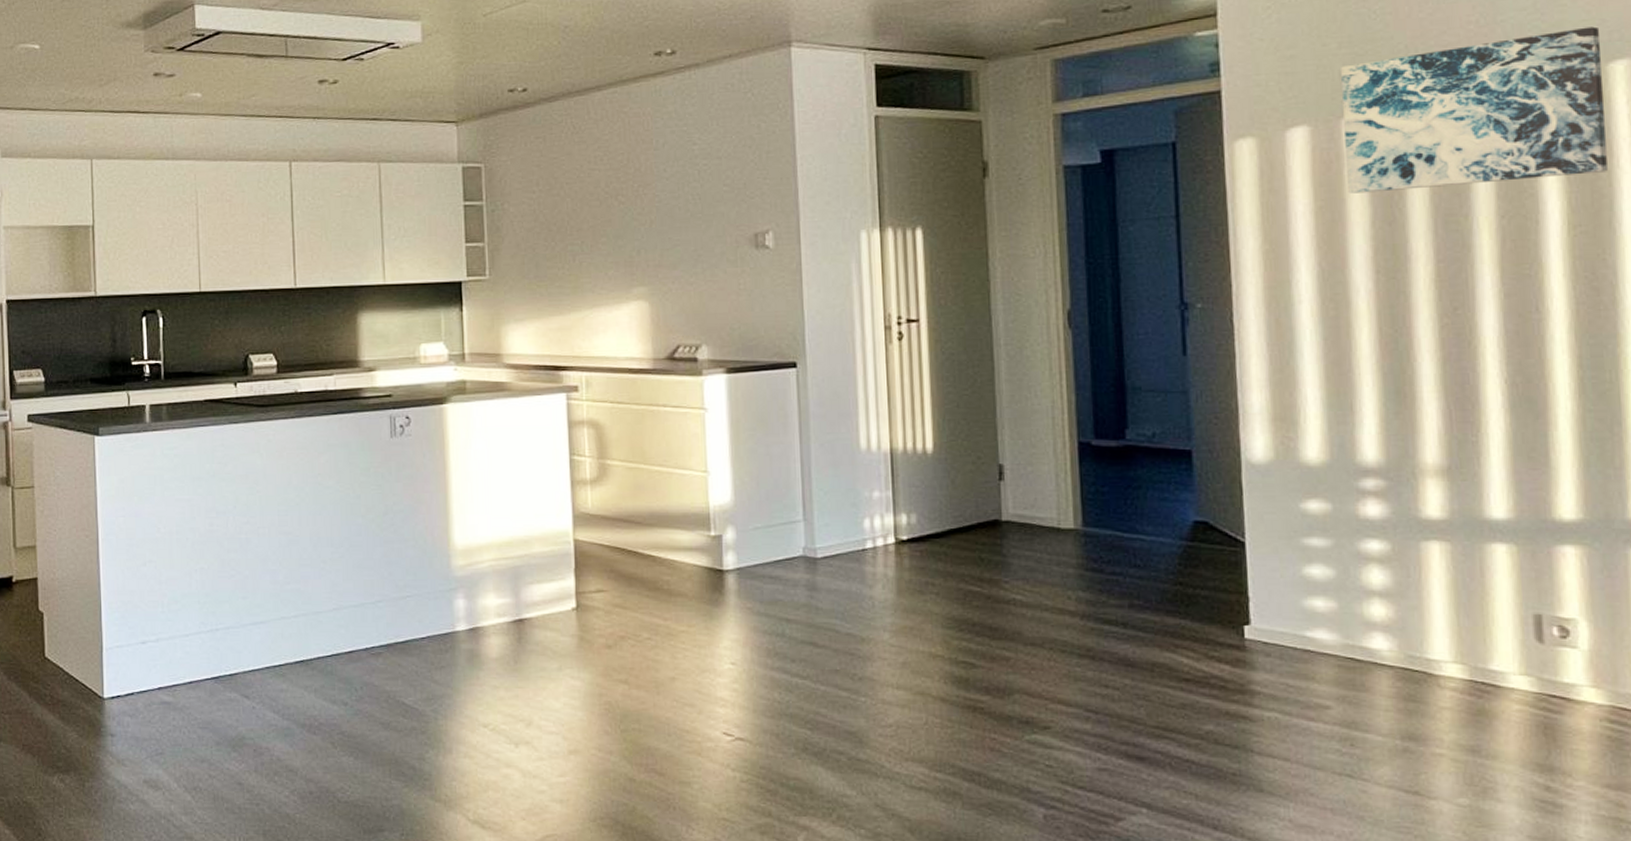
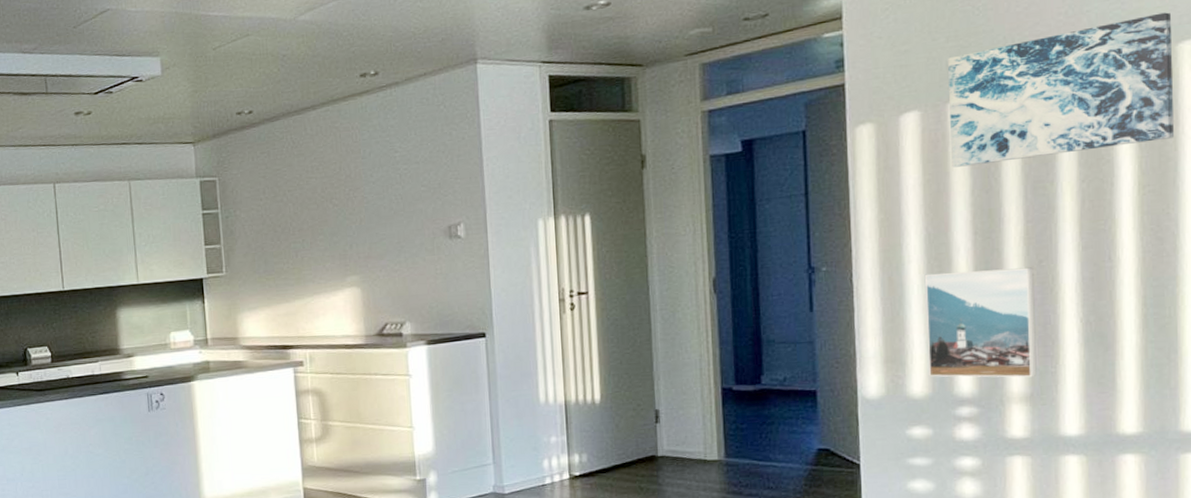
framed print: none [1318,315,1455,447] -> present [924,267,1037,378]

